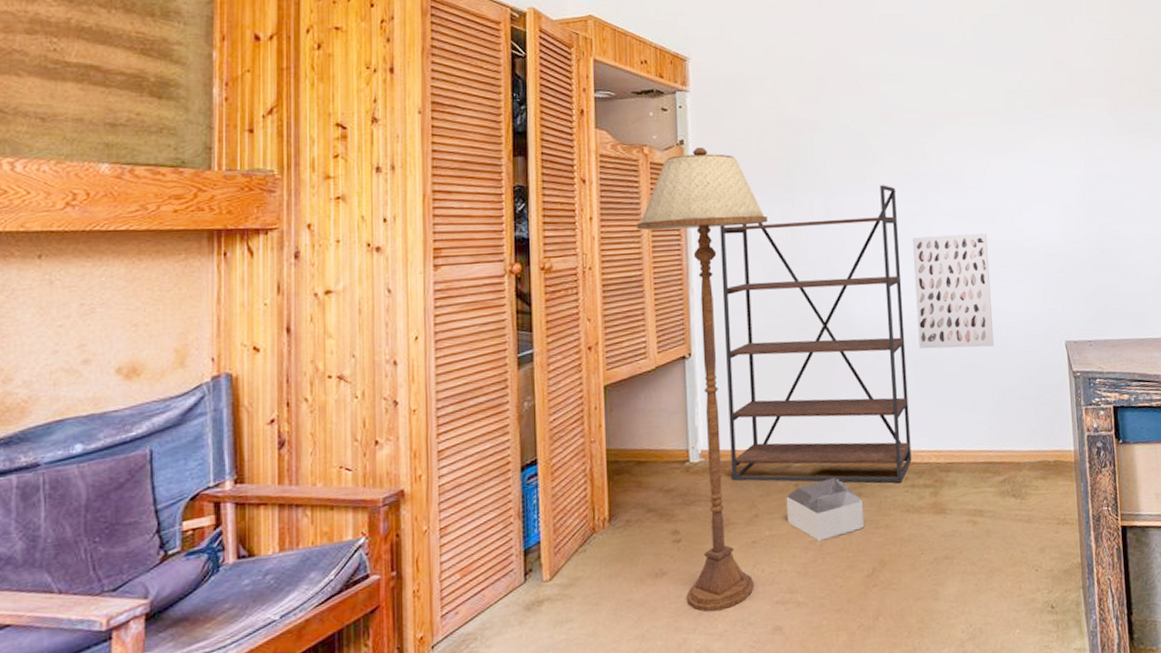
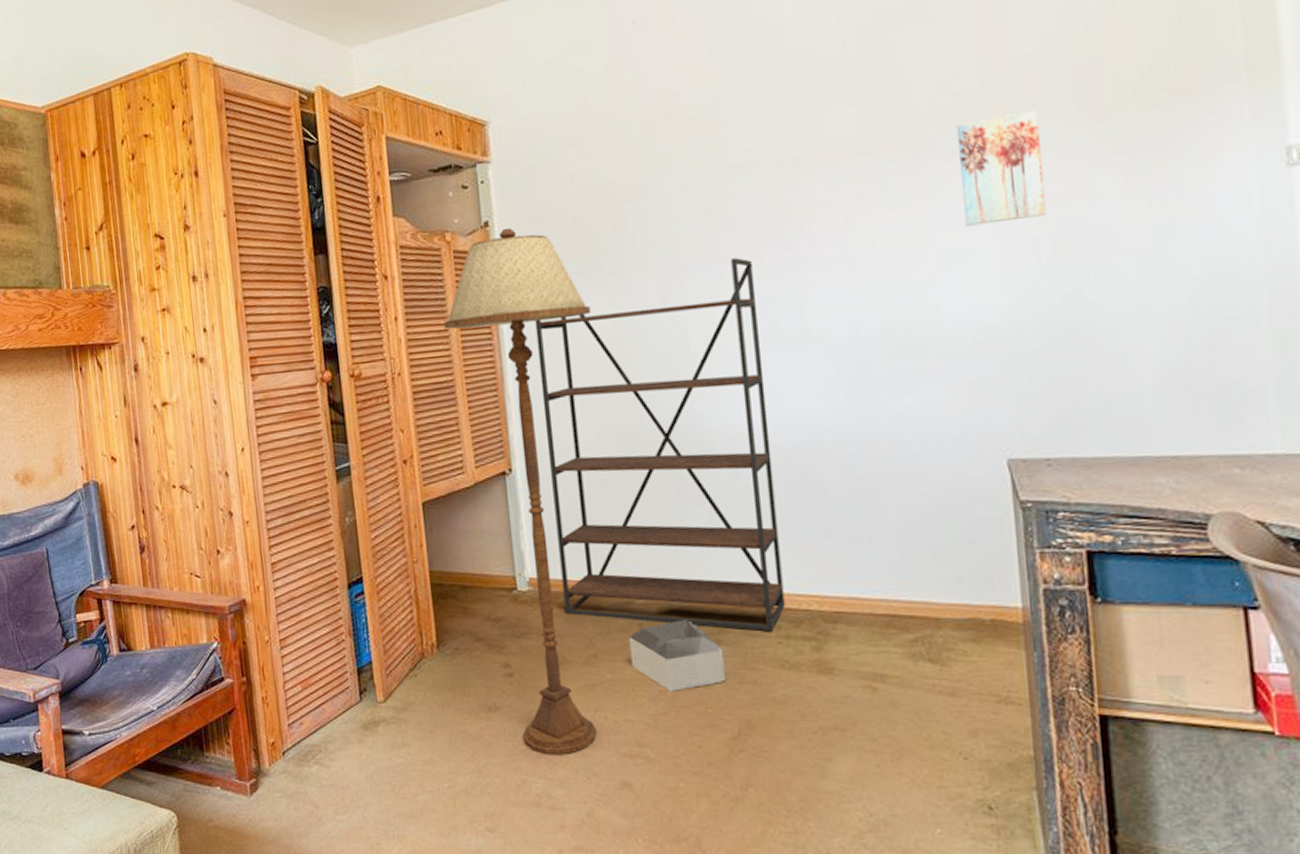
wall art: present [913,233,994,349] -> none [778,314,897,468]
wall art: none [1036,98,1089,174] -> present [957,109,1046,227]

